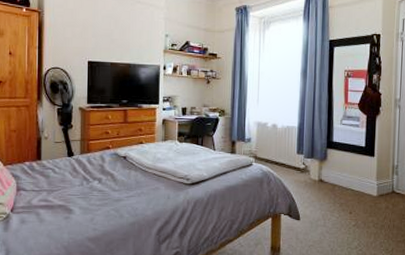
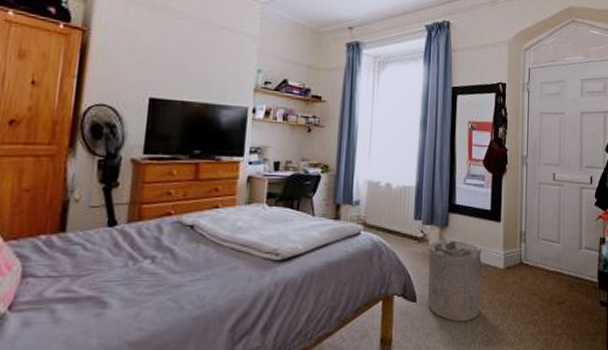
laundry hamper: none [309,168,367,238] -> present [427,236,493,322]

